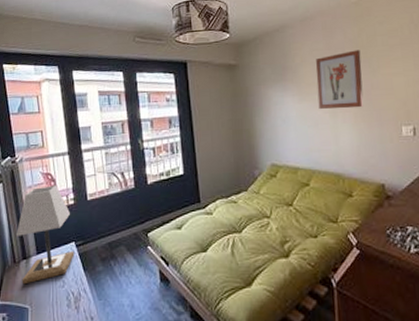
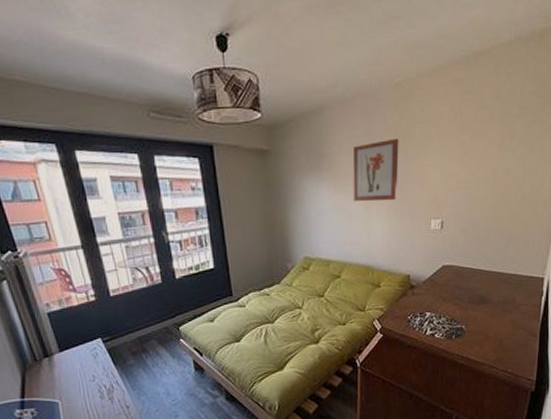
lamp: present [15,185,75,285] -> none [32,281,102,381]

